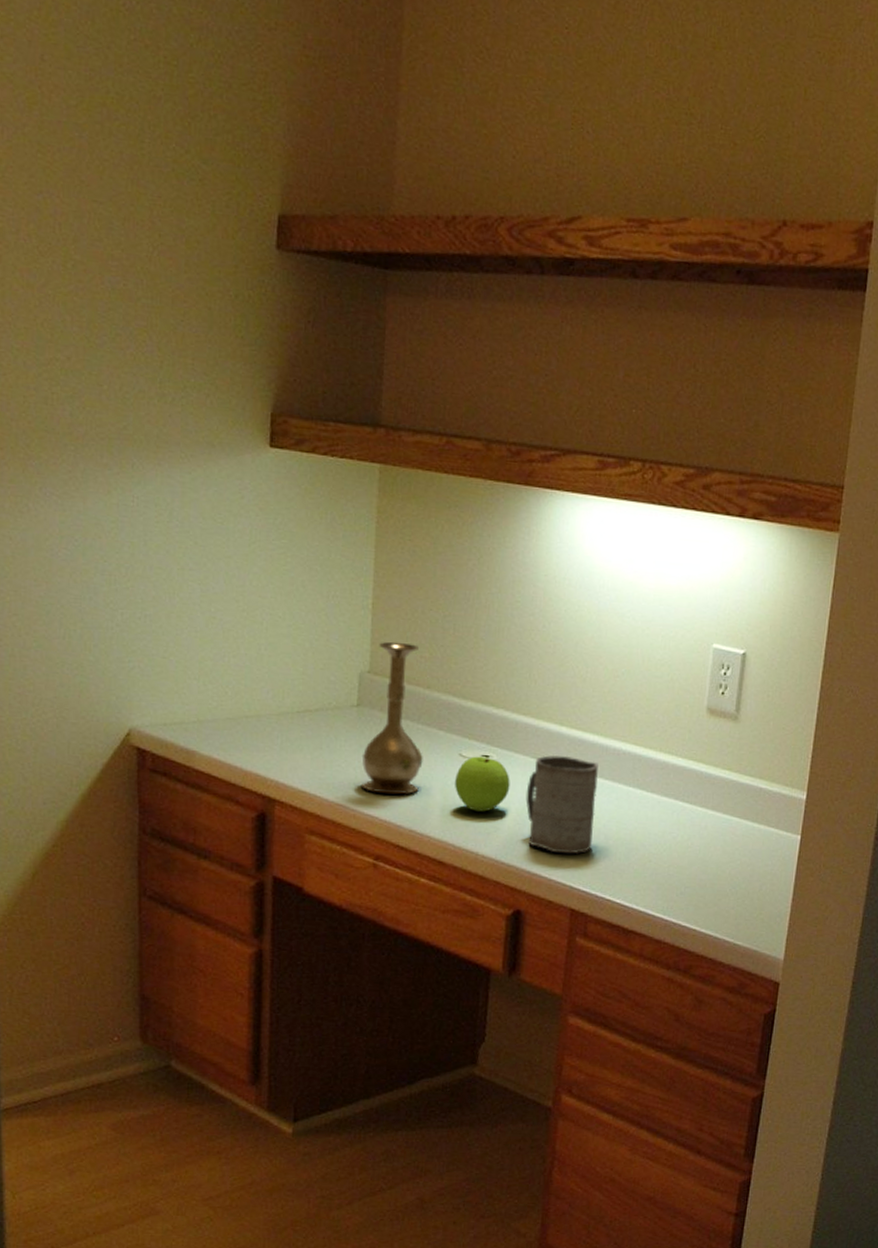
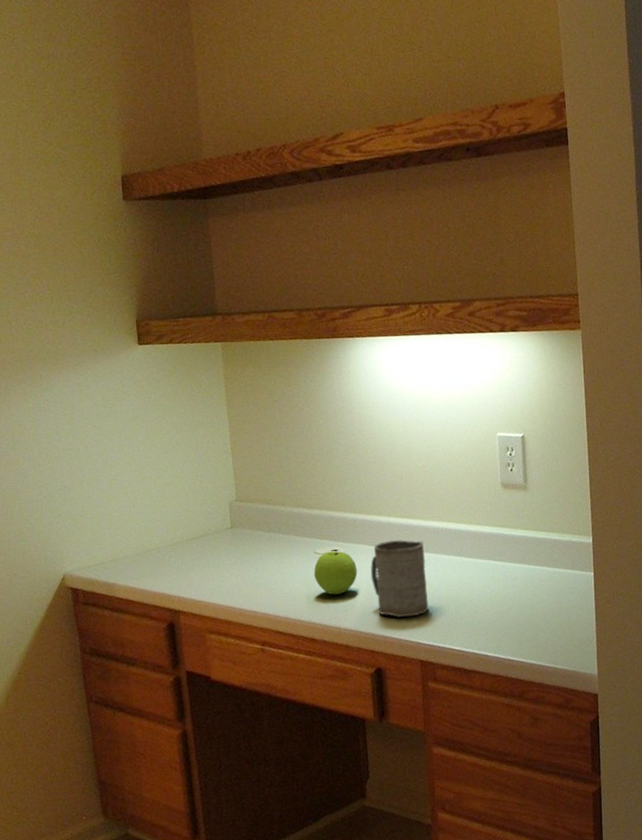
vase: present [361,642,423,795] -> none [240,473,288,593]

